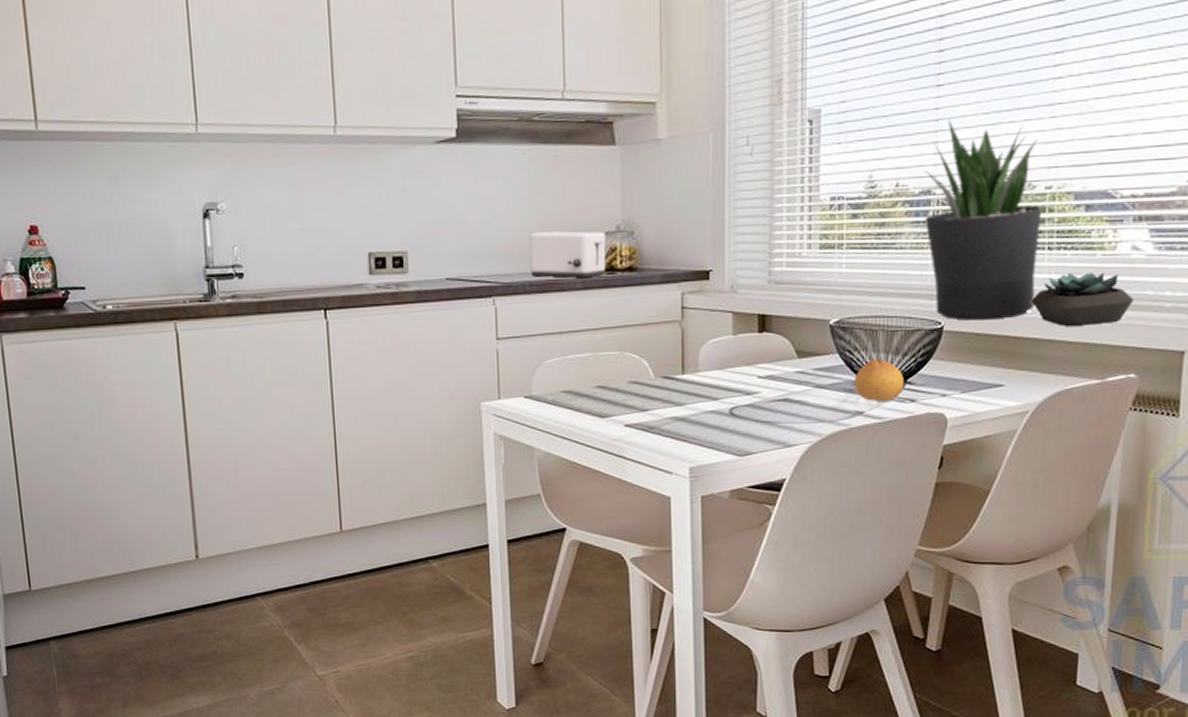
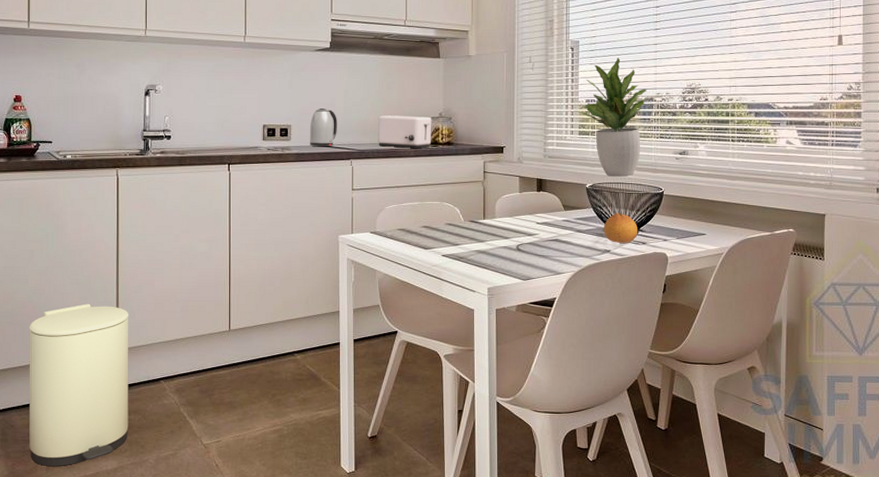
pedal bin: none [82,501,220,705] -> present [29,303,129,467]
kettle: none [433,226,472,281] -> present [309,108,337,147]
potted plant: none [813,132,923,307] -> present [574,58,648,177]
planter: present [924,119,1043,320] -> none [648,52,727,188]
succulent plant: present [1030,272,1134,326] -> none [721,158,790,194]

